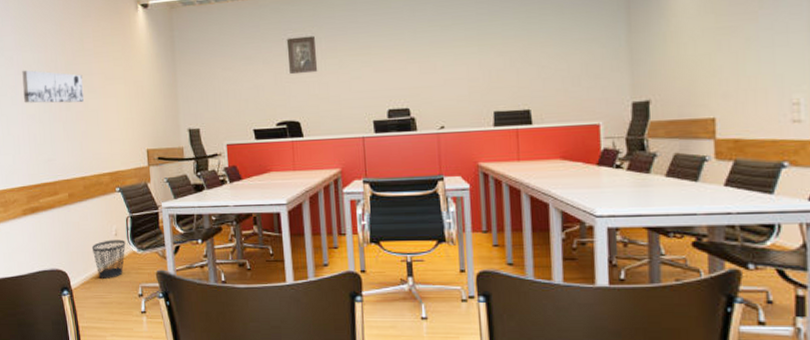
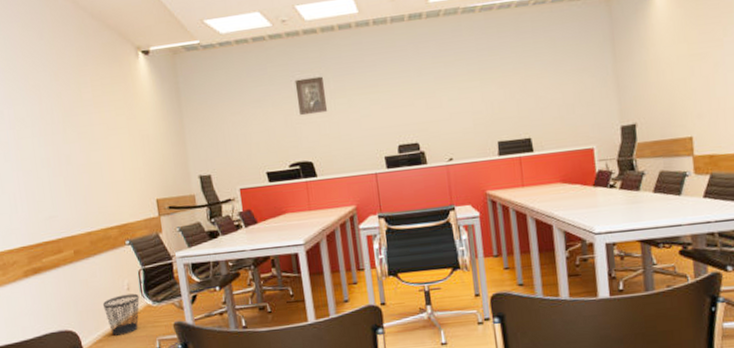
wall art: present [22,70,84,103] -> none [14,124,86,159]

